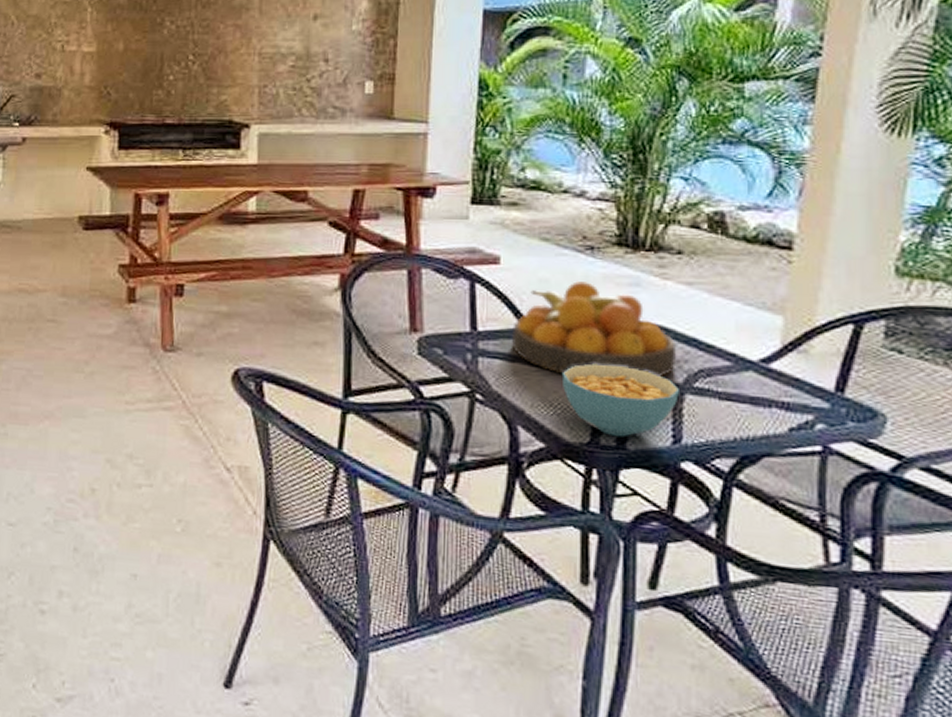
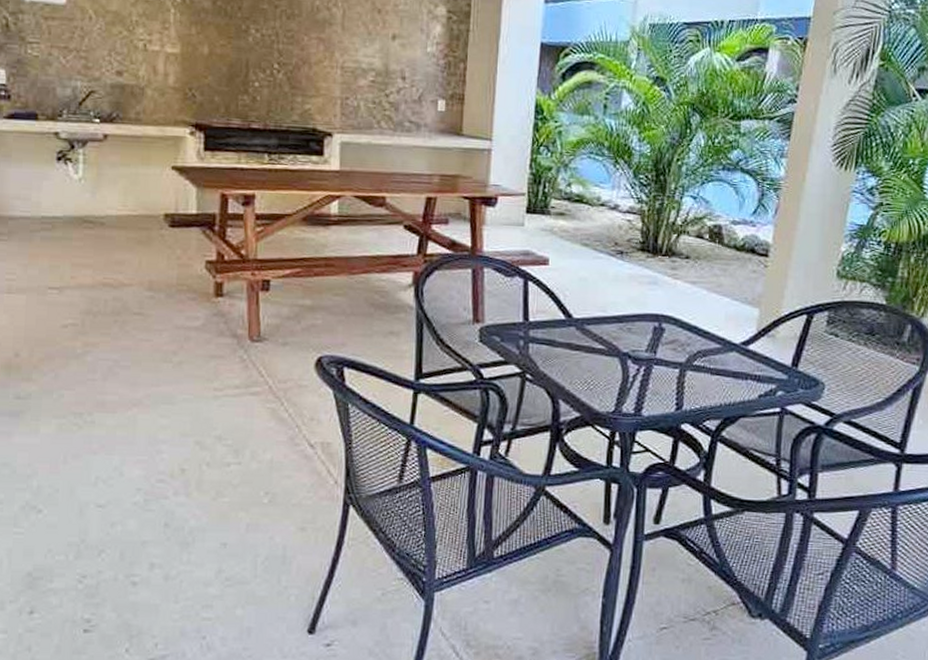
fruit bowl: present [511,281,677,377] -> none [556,280,683,357]
cereal bowl: present [561,363,681,437] -> none [594,347,683,406]

